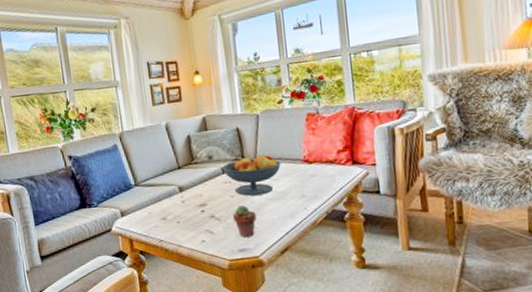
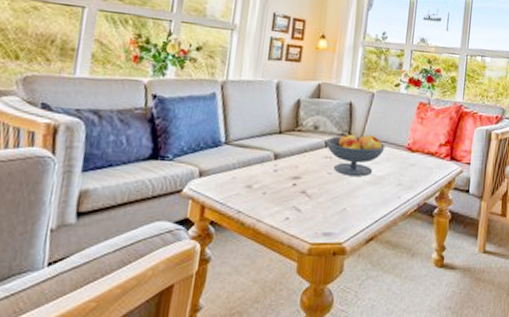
potted succulent: present [233,205,257,238] -> none [325,185,350,221]

